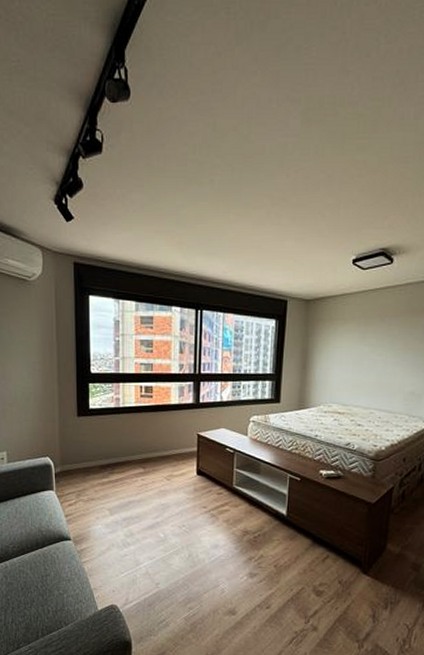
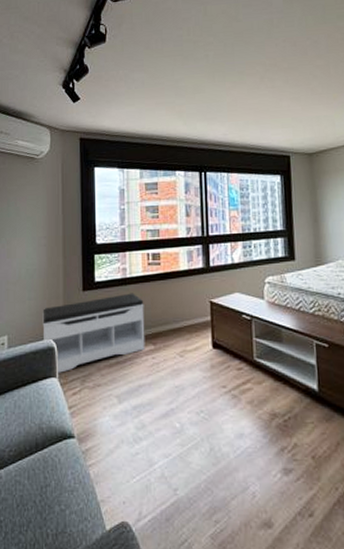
bench: none [39,421,136,488] -> present [42,293,145,375]

